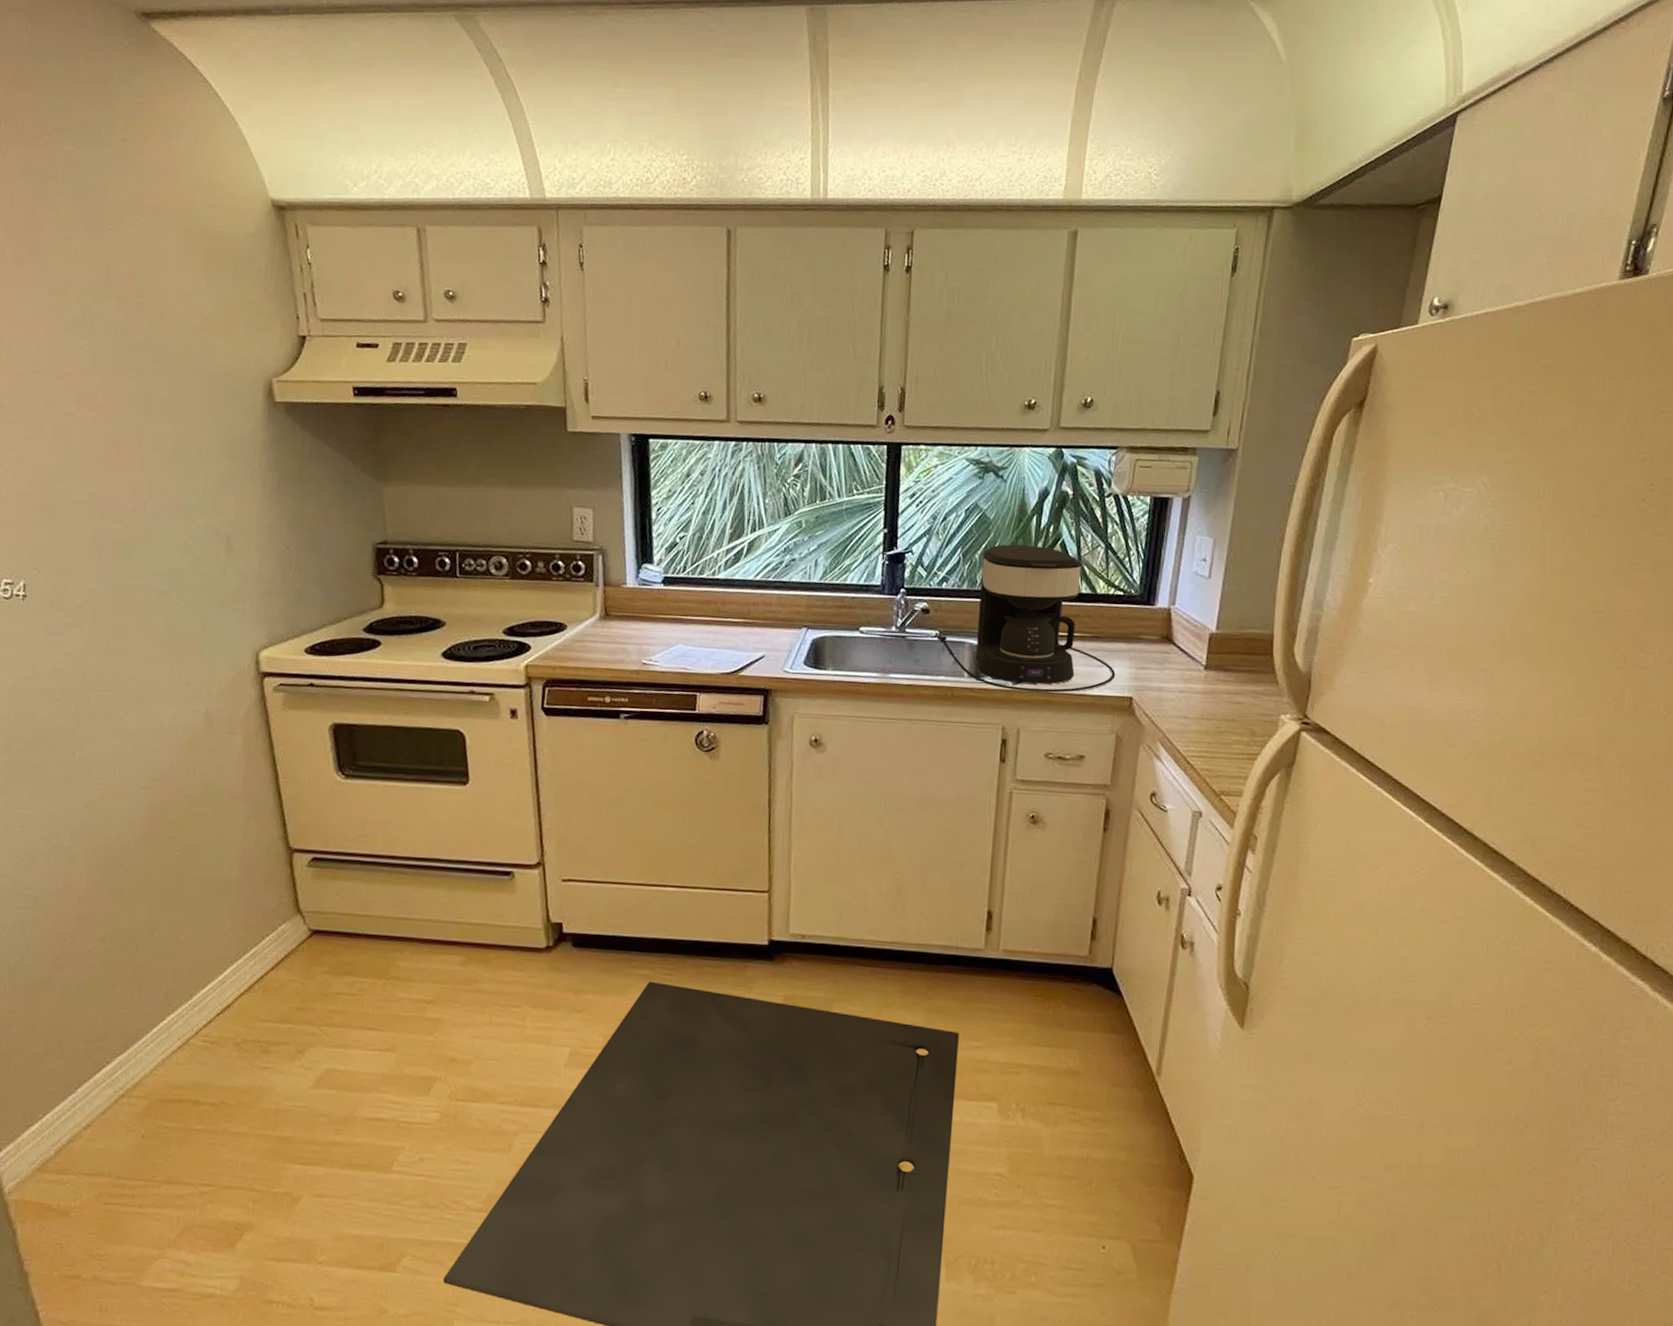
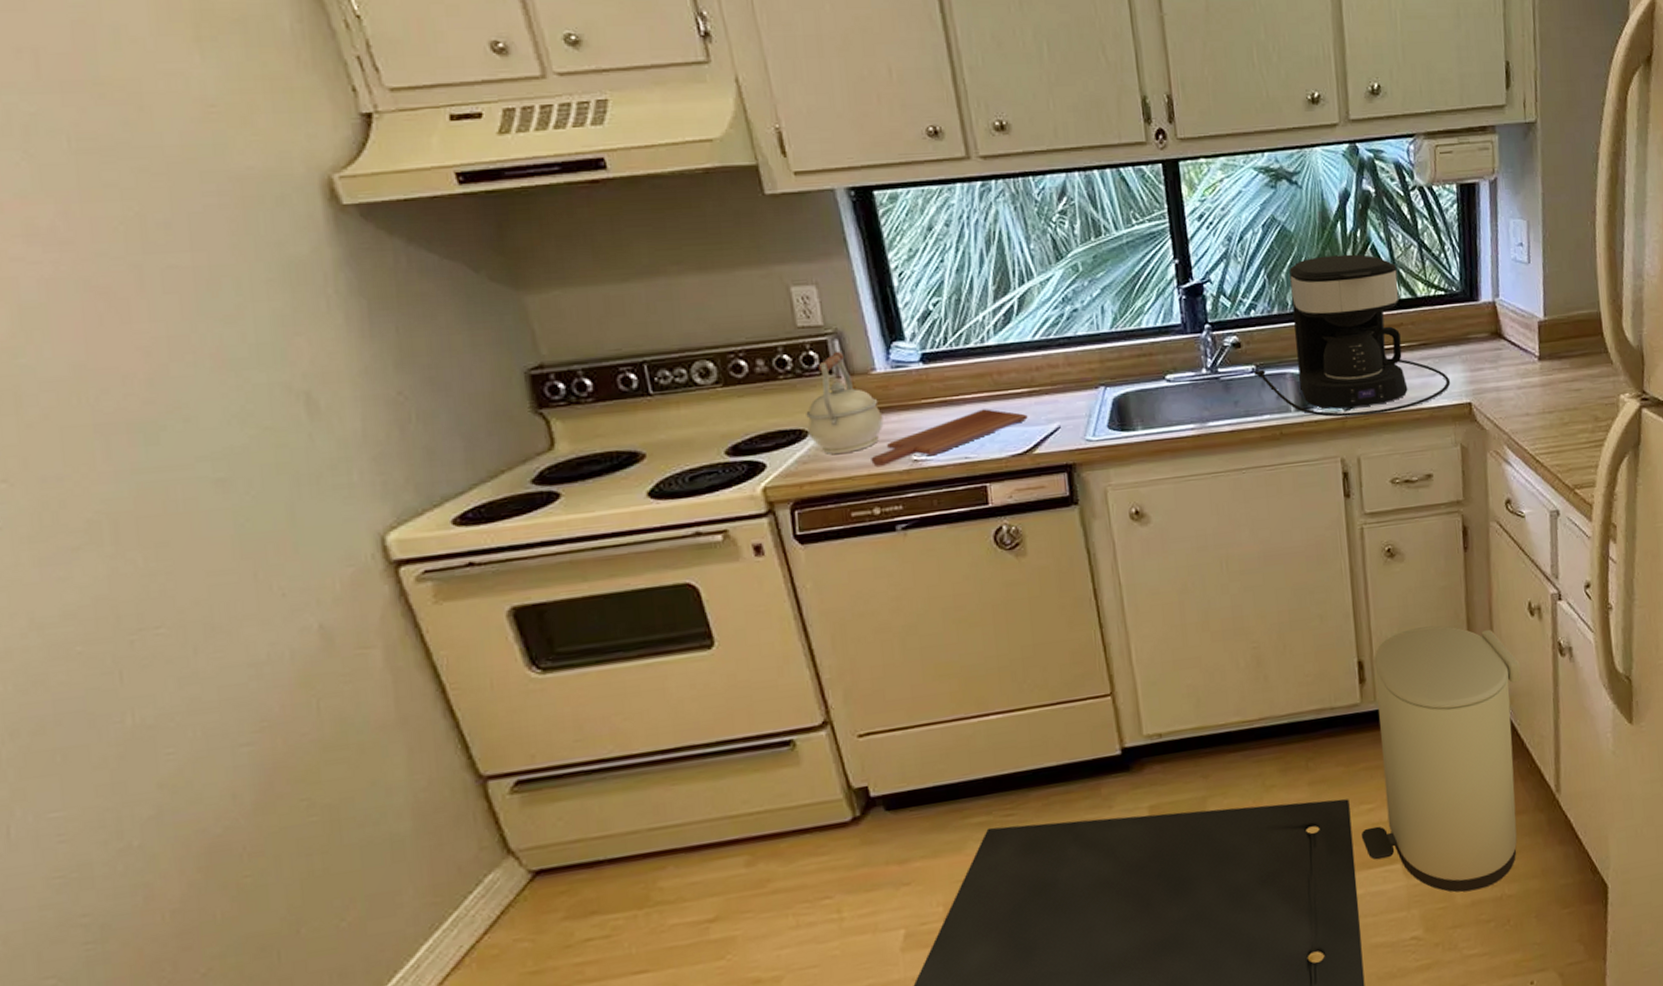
kettle: none [566,565,626,648] -> present [806,352,884,455]
cutting board: none [610,630,740,664] -> present [871,409,1028,466]
pedal bin: none [965,892,1141,1147] -> present [1362,625,1522,892]

